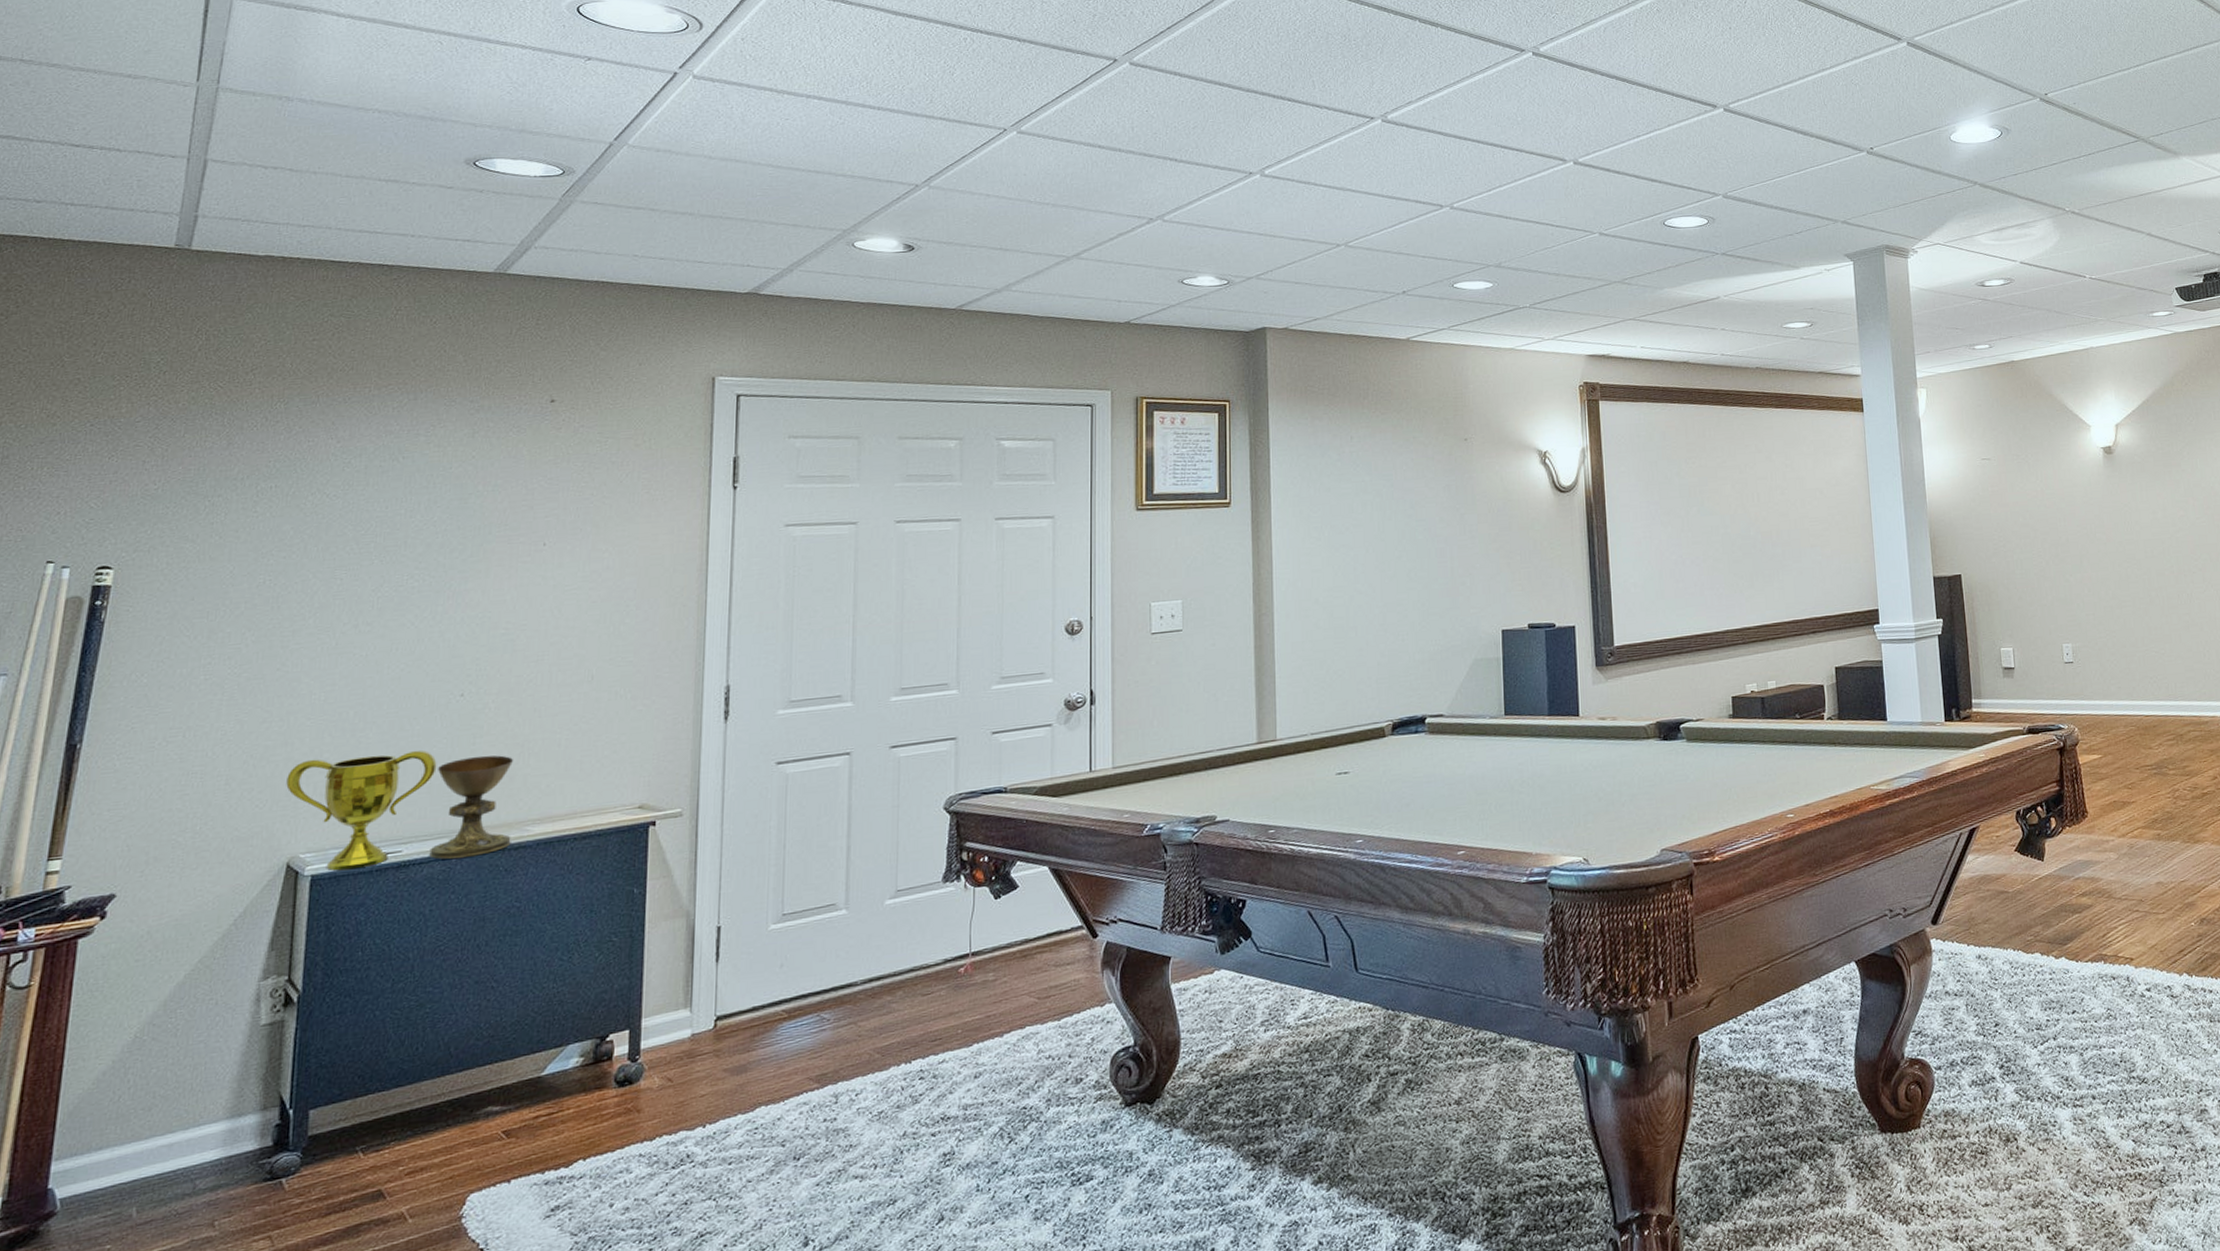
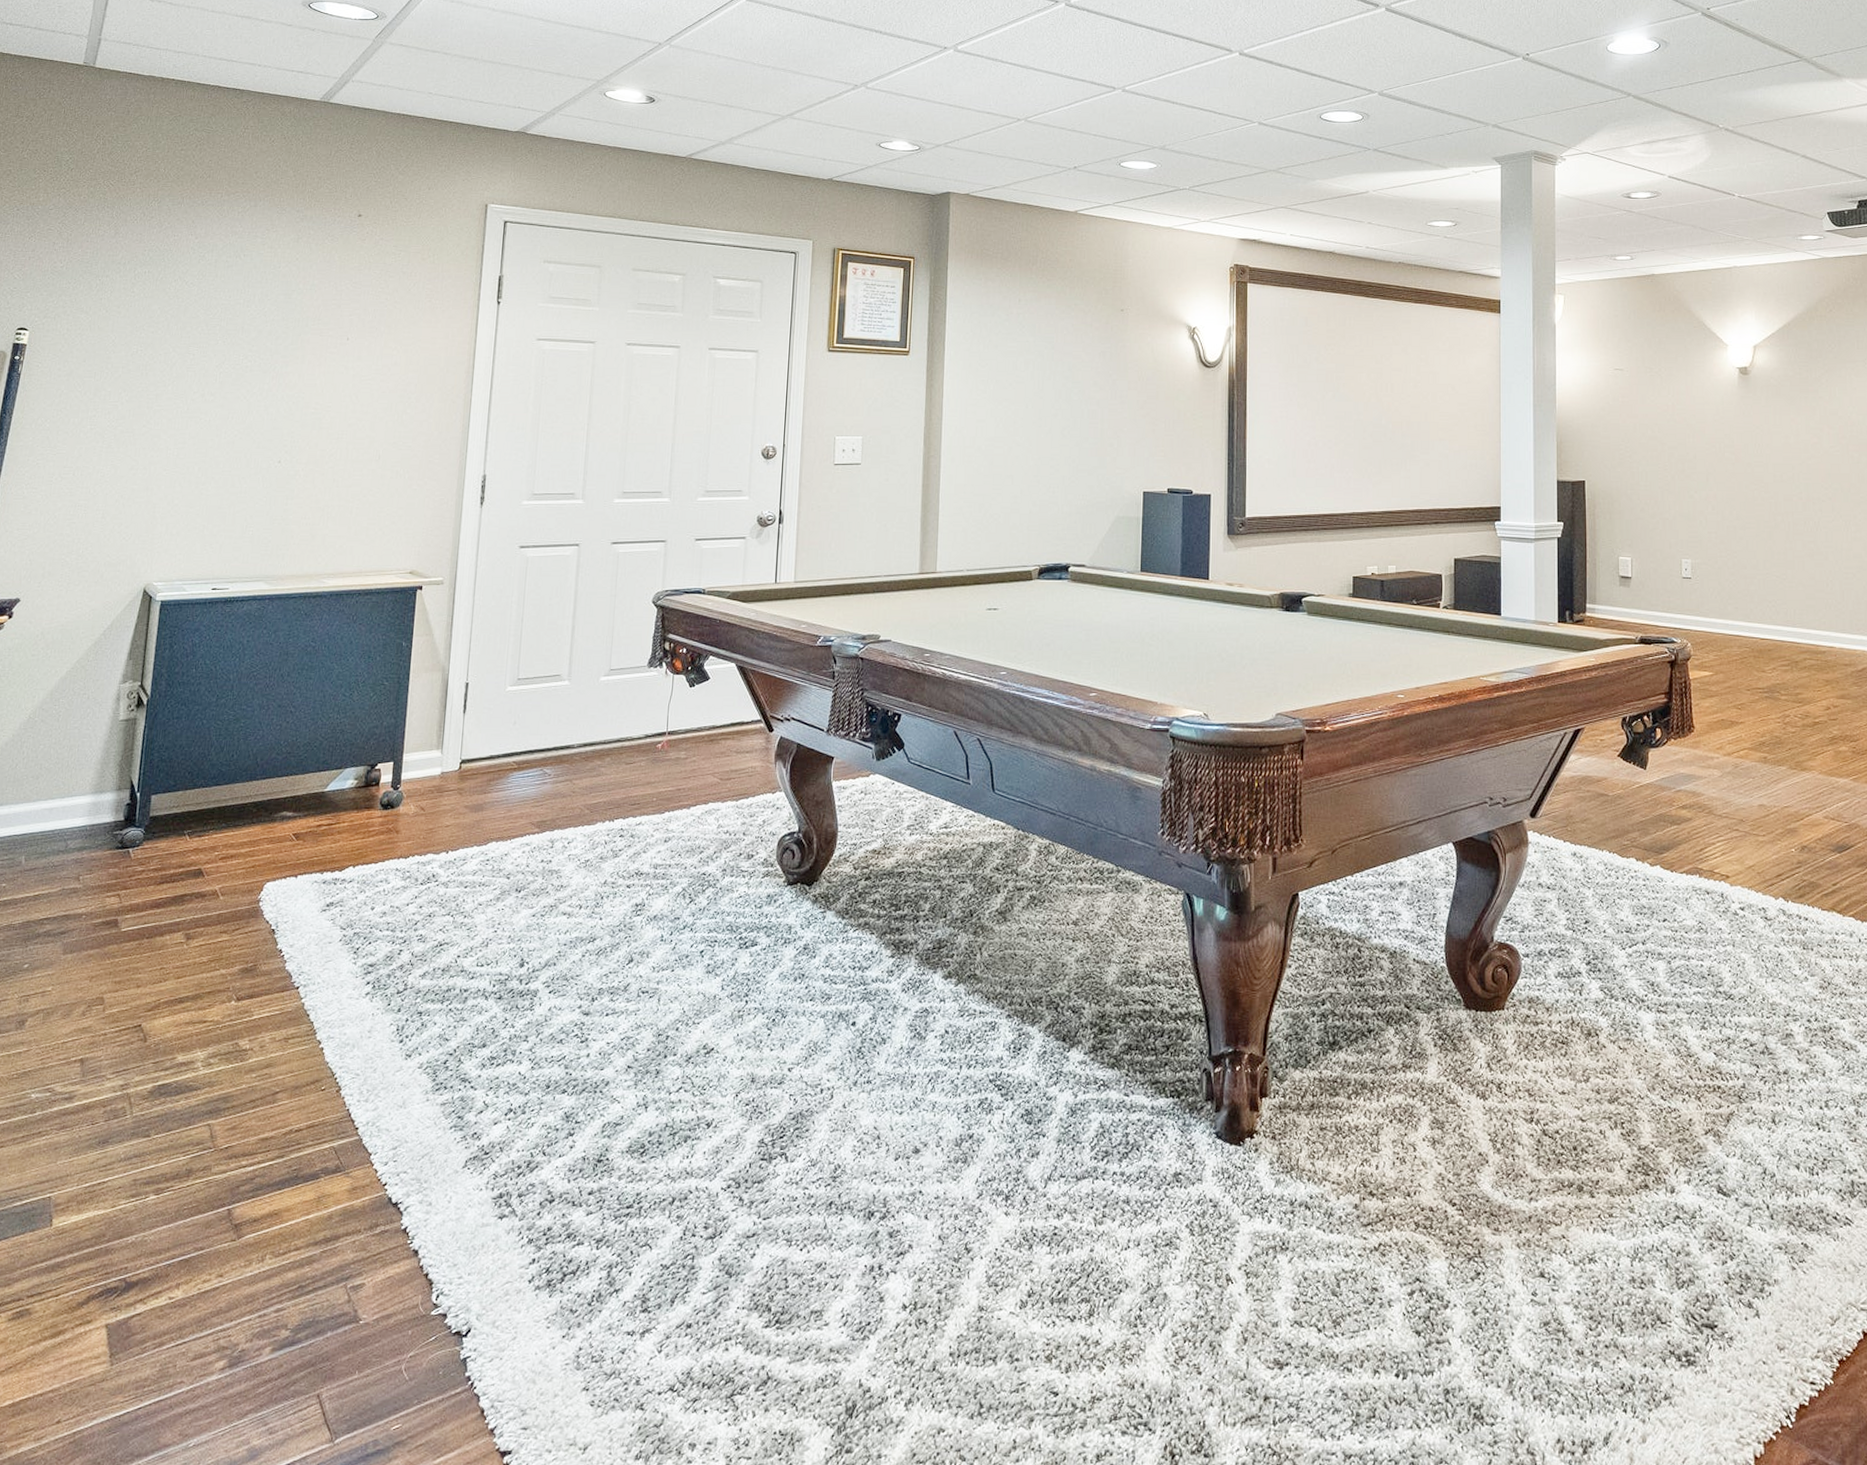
trophy: present [286,750,437,871] -> none [146,504,258,600]
chalice: present [429,755,514,860] -> none [249,515,316,600]

